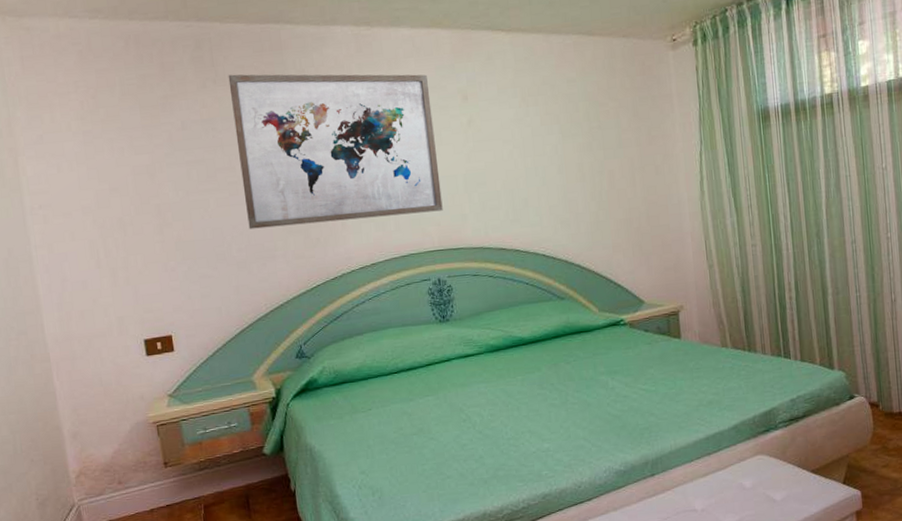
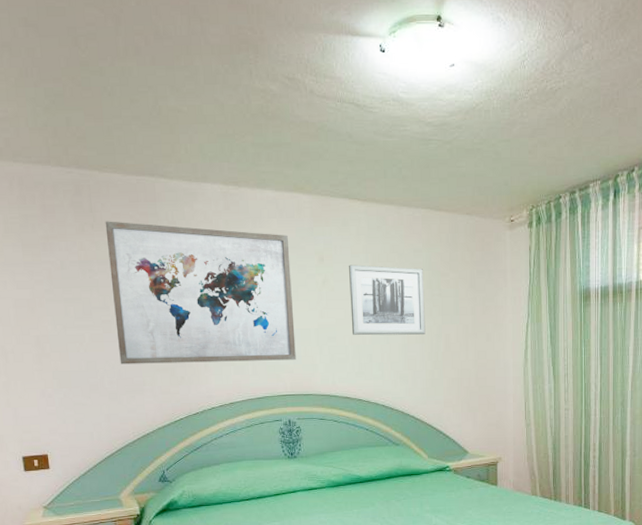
wall art: none [496,99,586,179] -> present [349,264,426,336]

